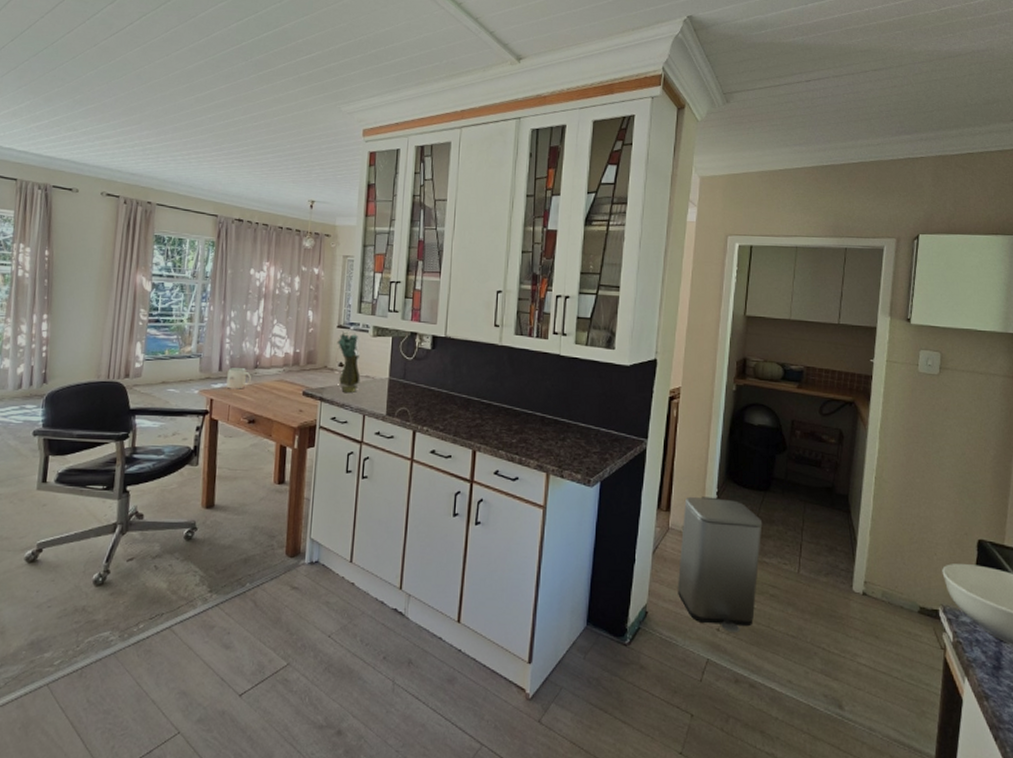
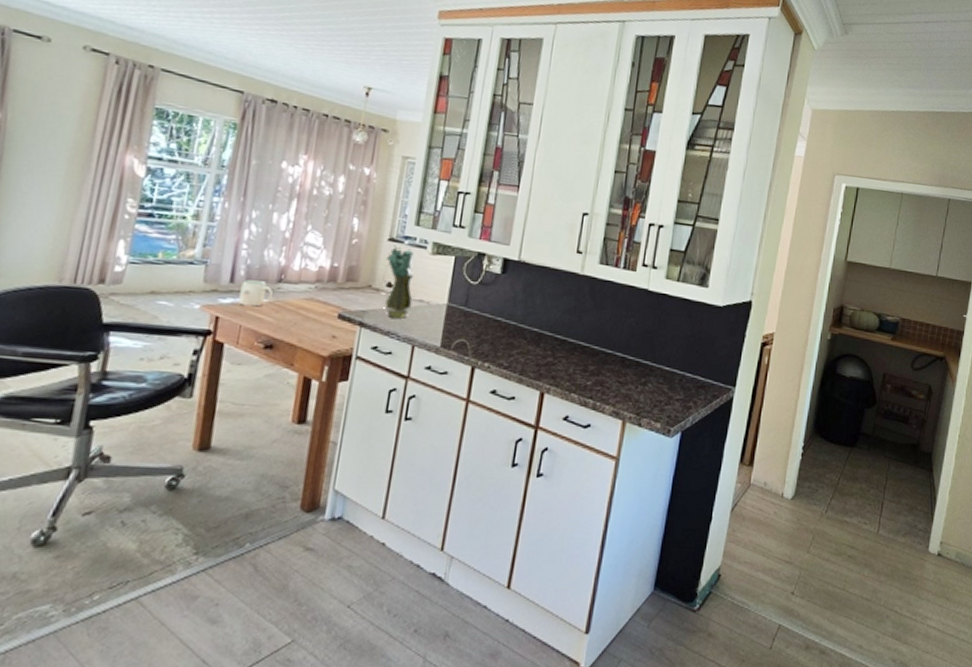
pedal bin: present [678,496,763,634] -> none [754,451,847,597]

